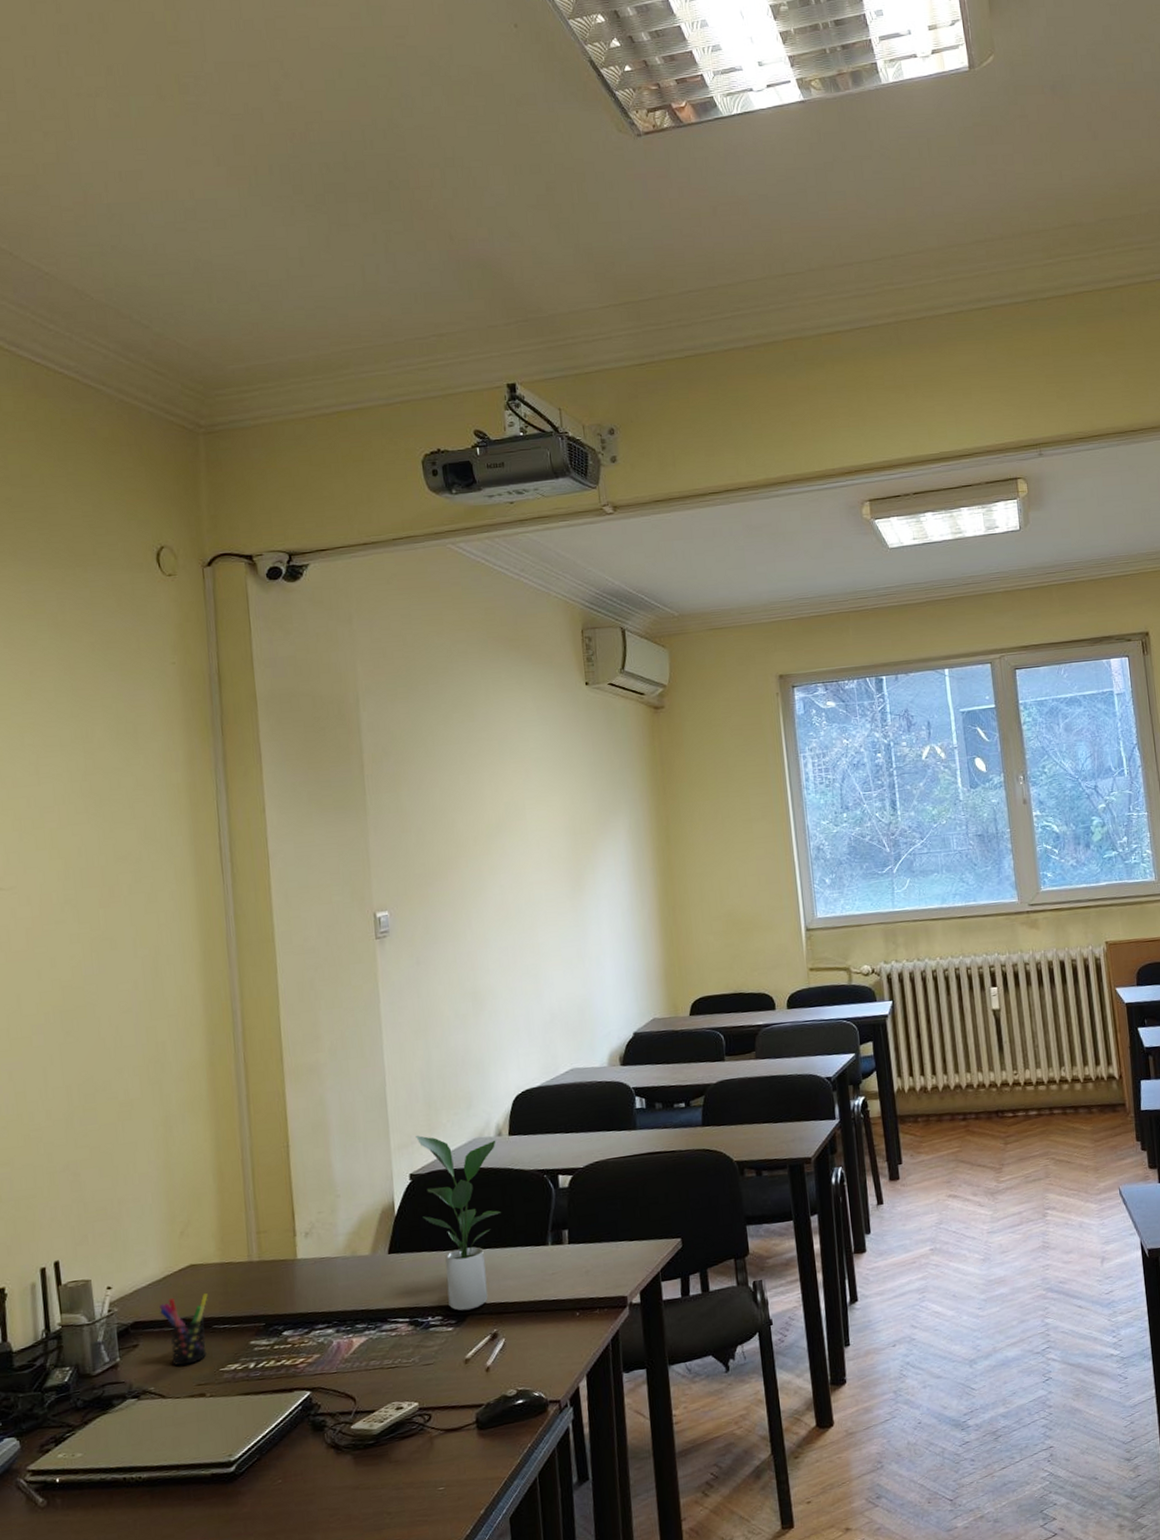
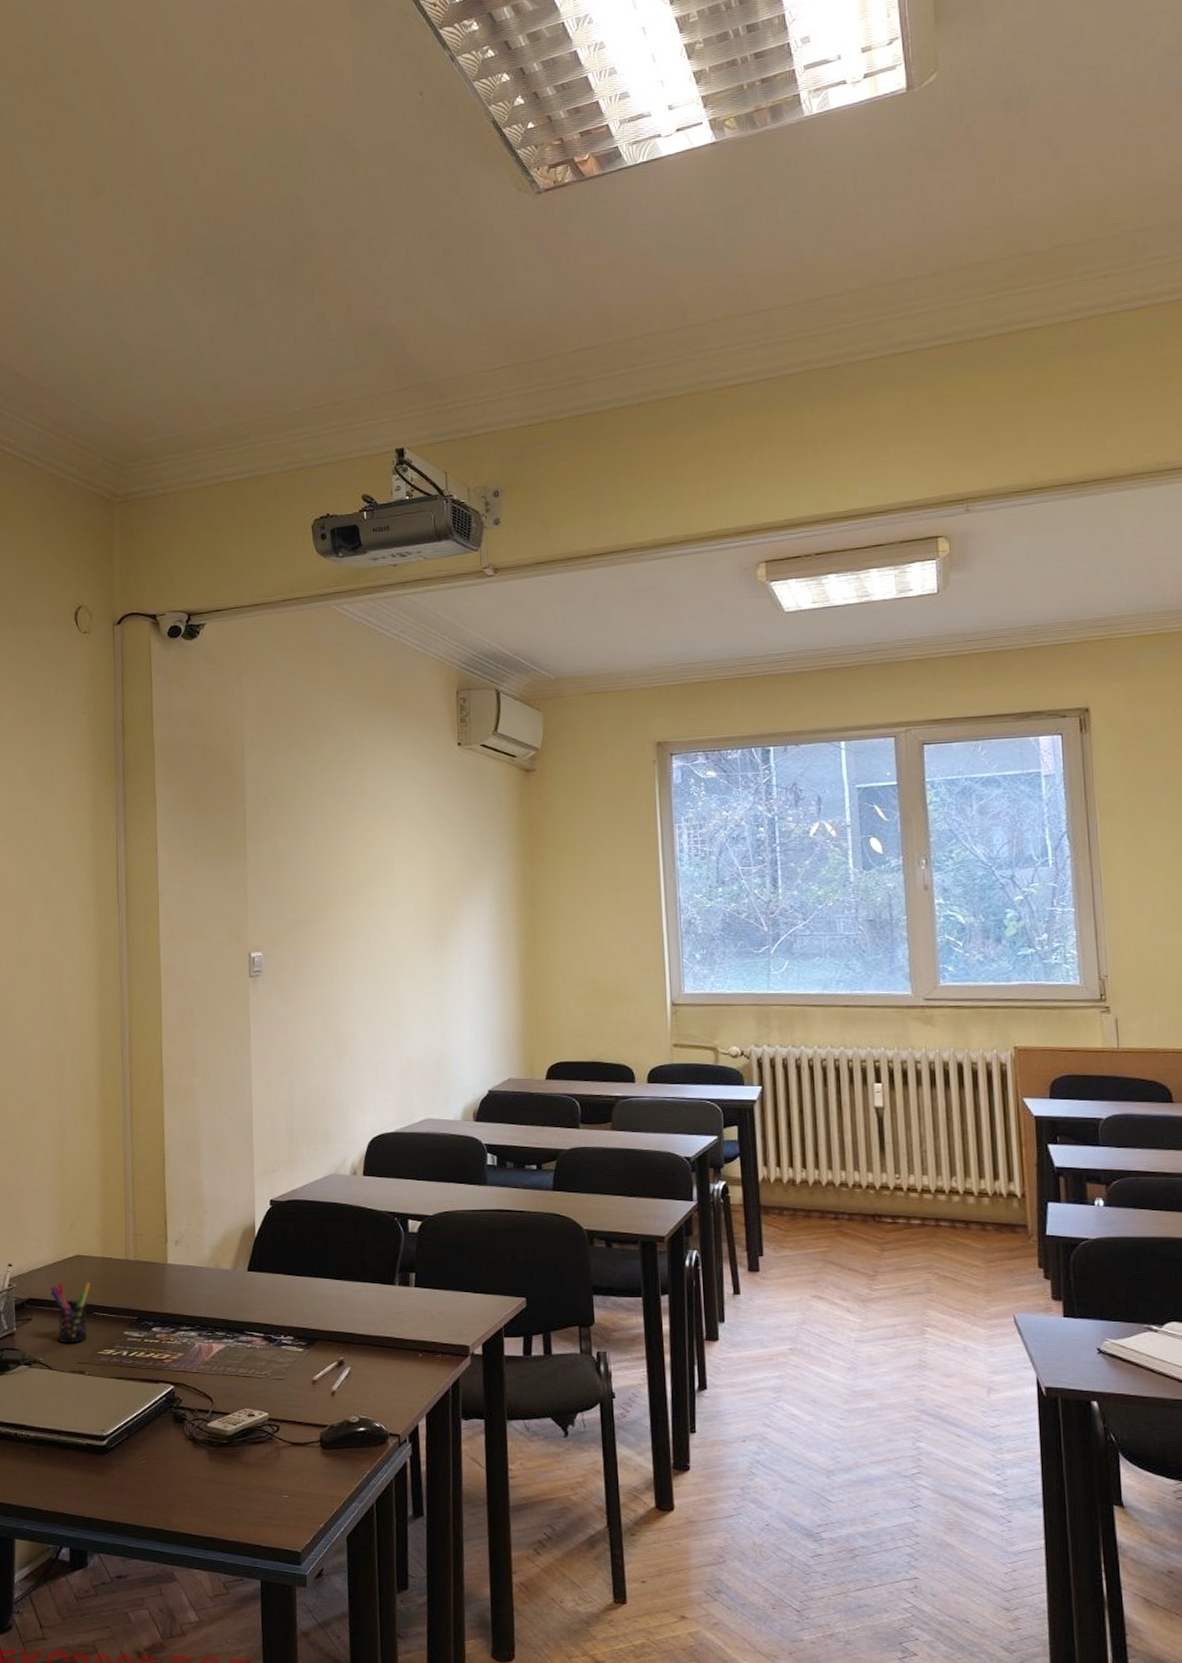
potted plant: present [416,1135,501,1311] -> none [277,1165,352,1335]

